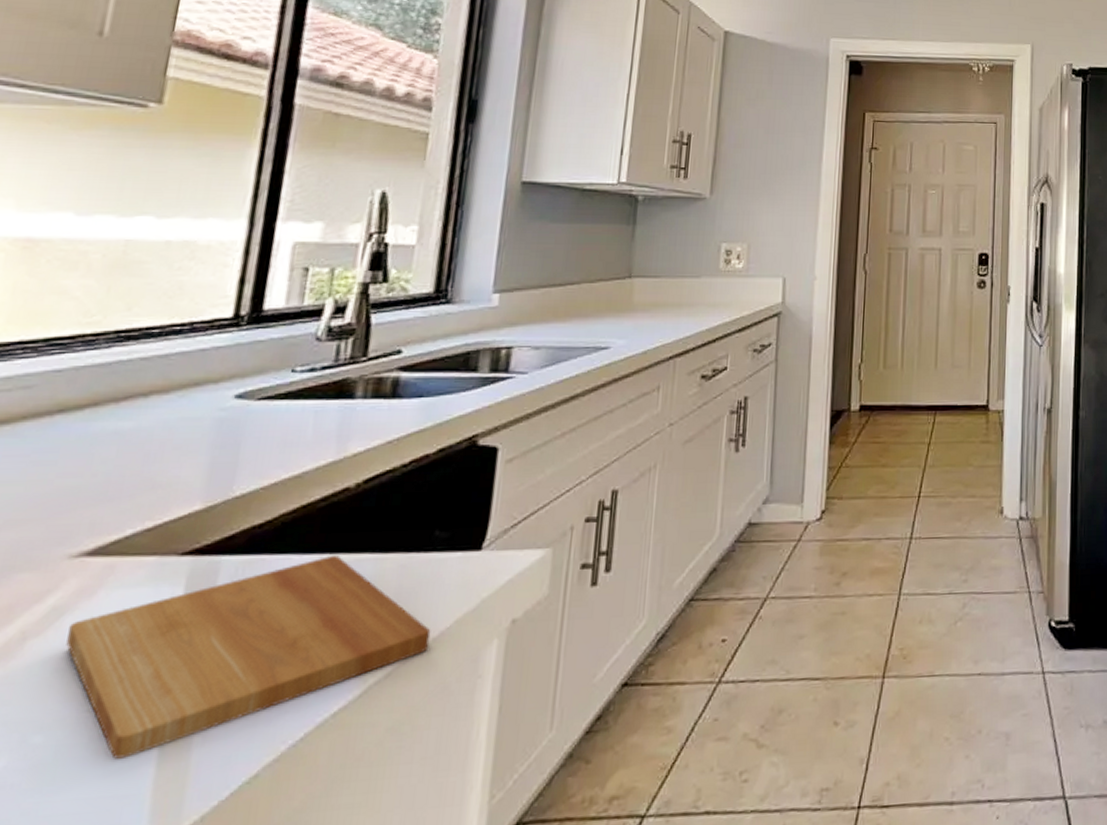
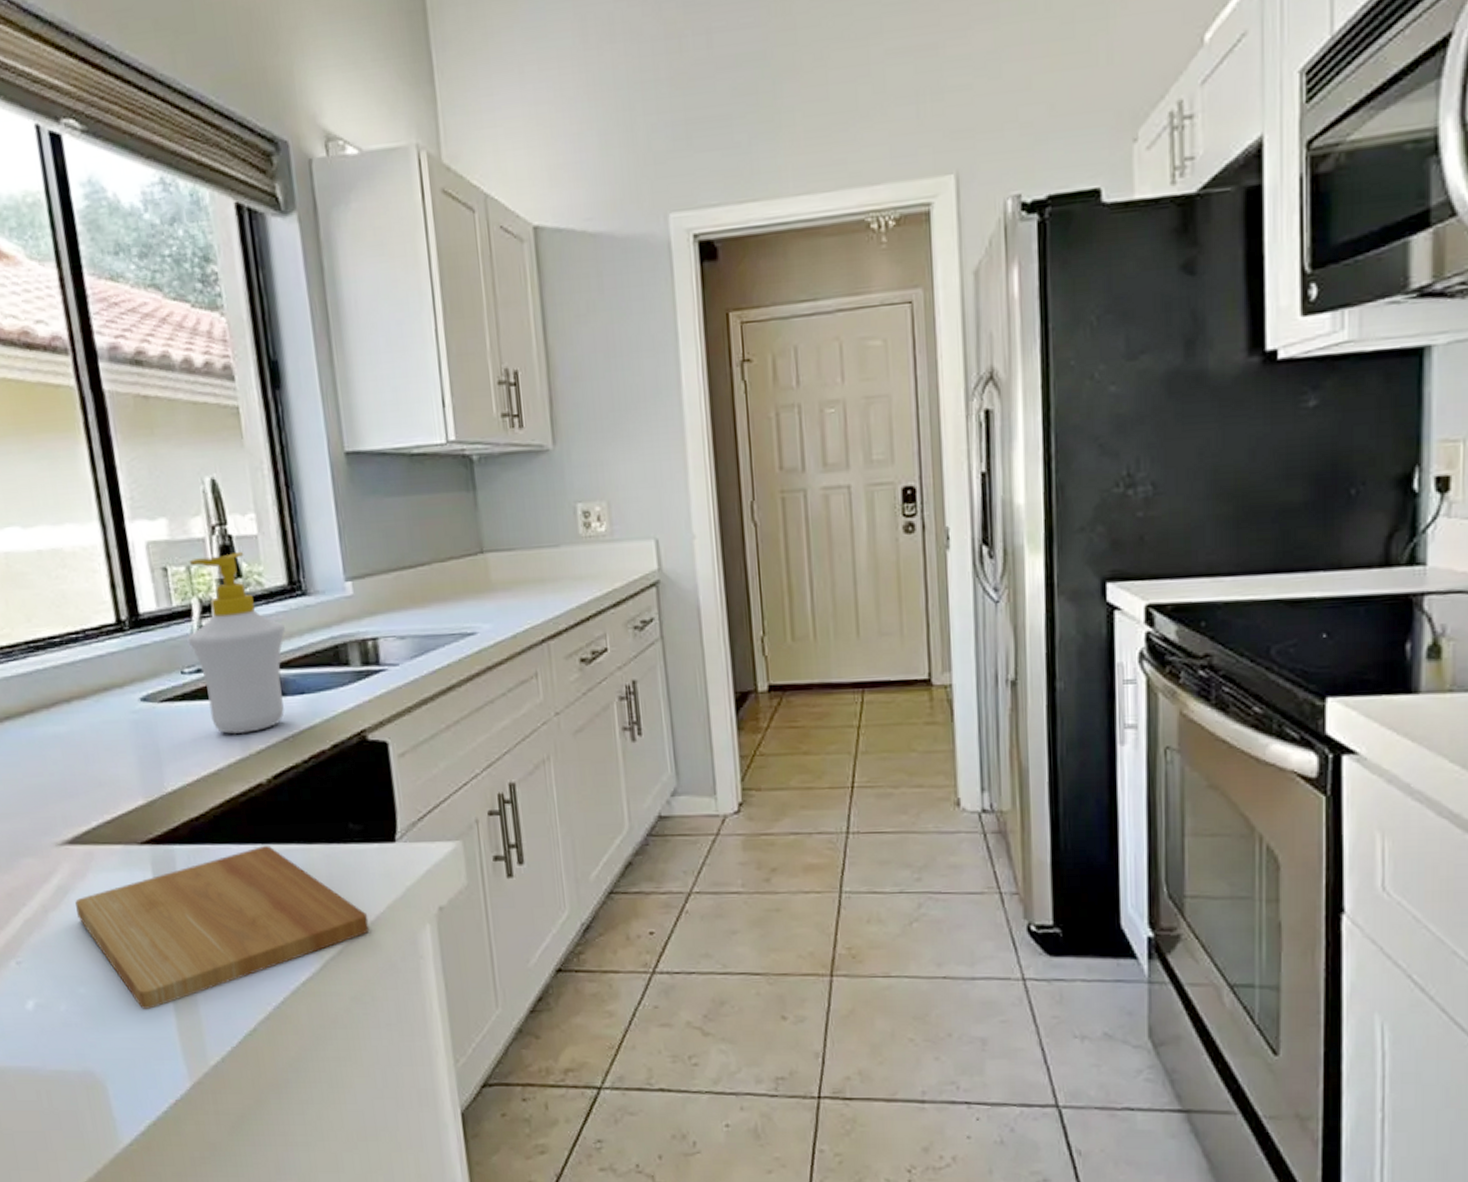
soap bottle: none [309,258,419,435] -> present [187,551,285,734]

